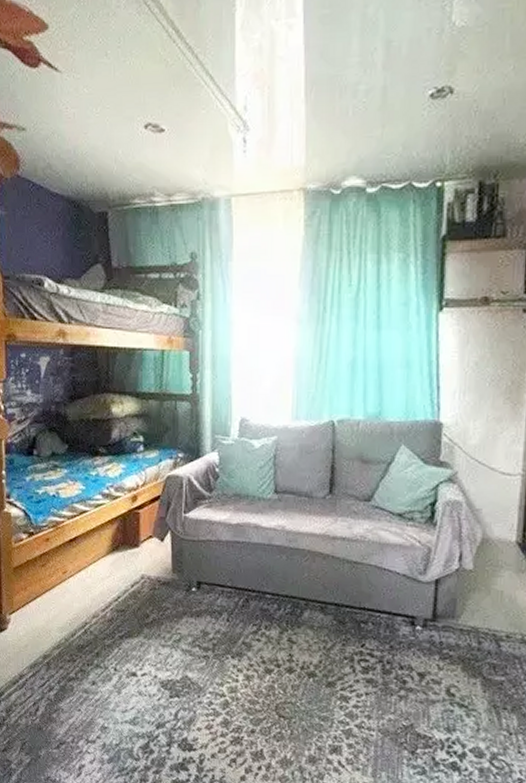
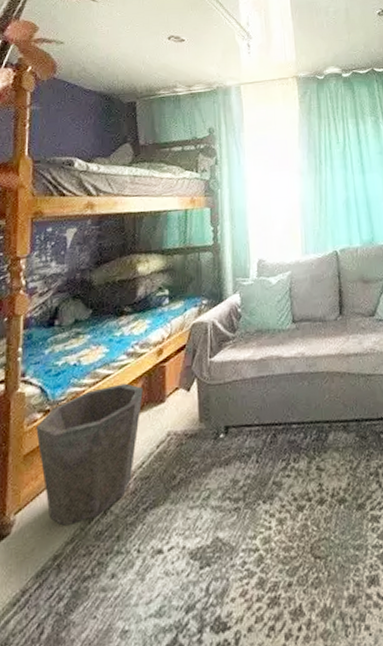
waste bin: none [22,521,118,634] -> present [36,383,143,526]

